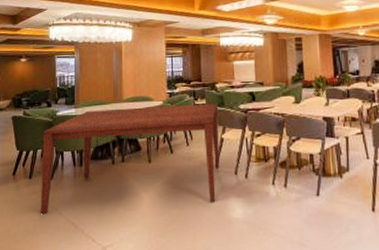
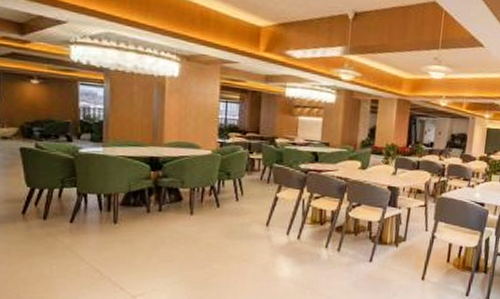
dining table: present [40,103,220,215] -> none [57,151,276,261]

